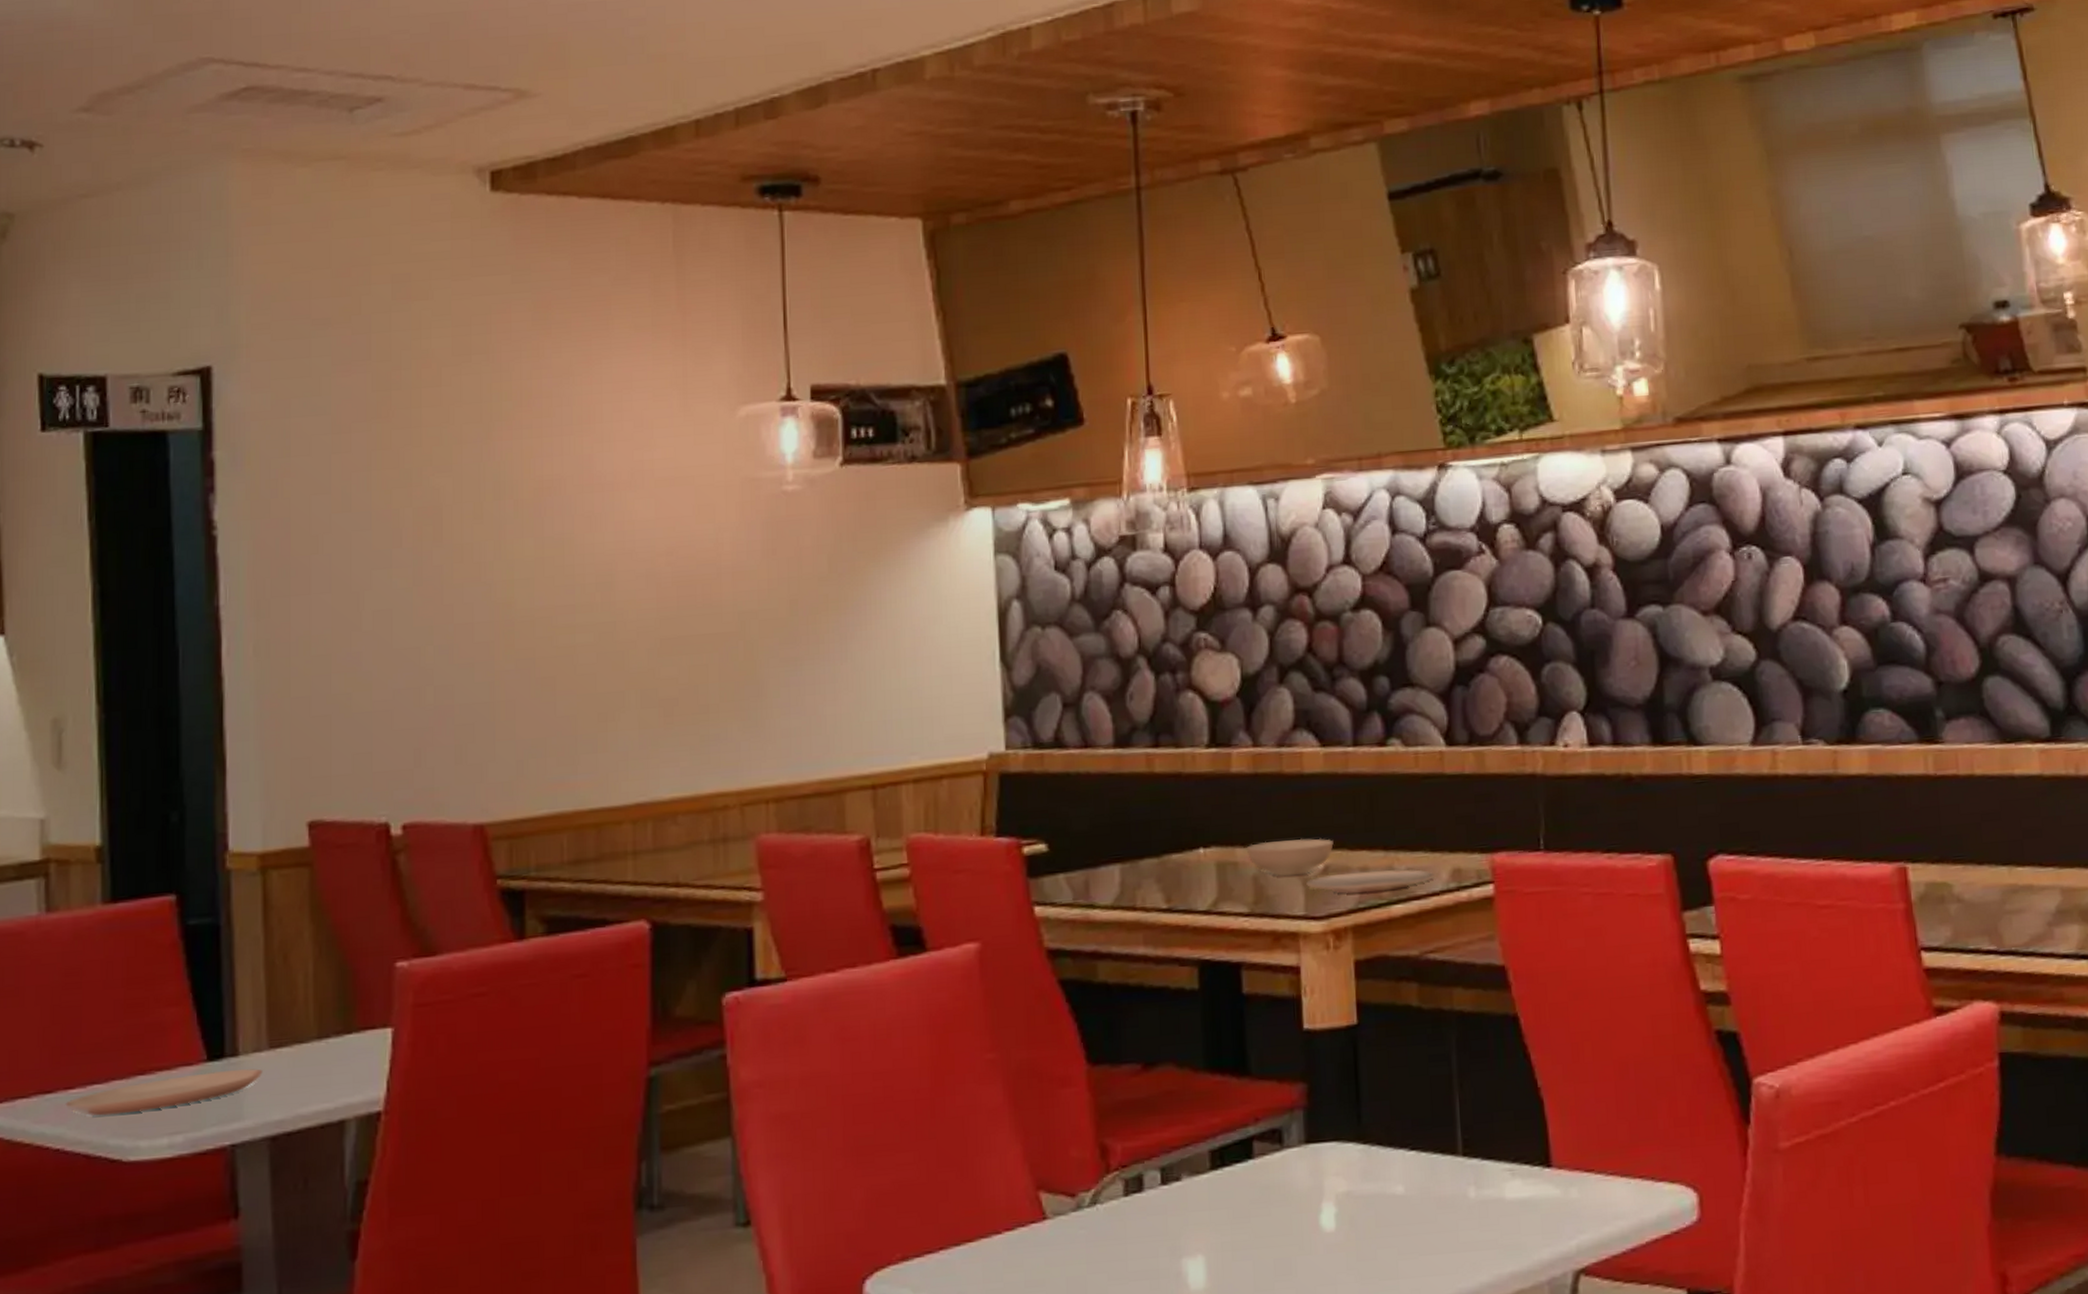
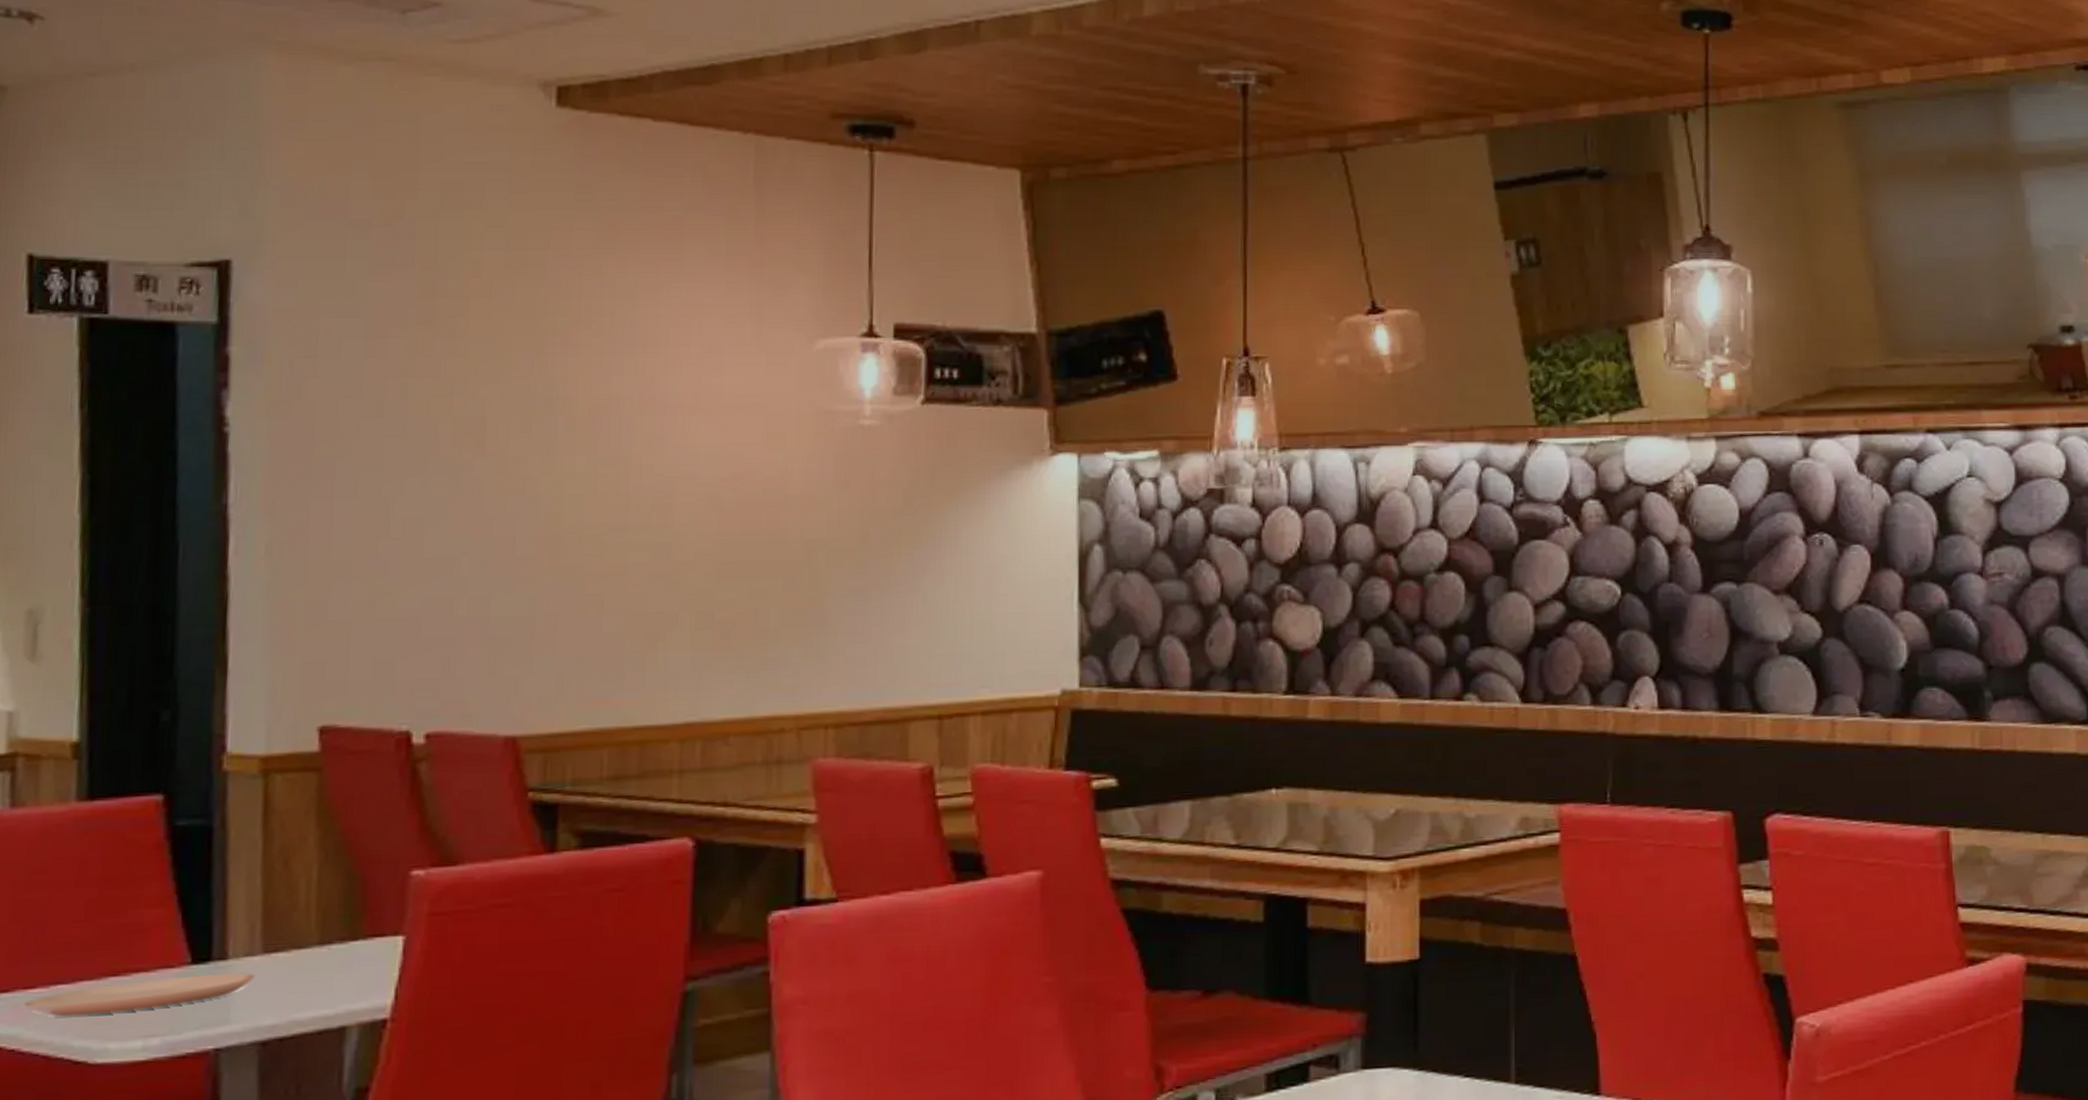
bowl: present [1246,838,1334,877] -> none [1318,783,1406,819]
plate: present [1306,869,1435,894] -> none [1377,816,1503,838]

